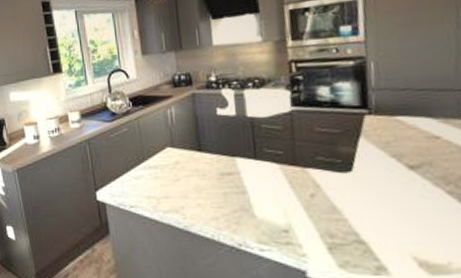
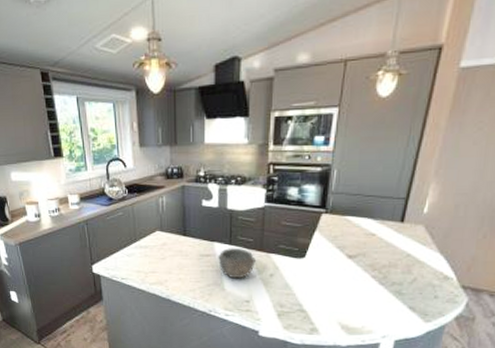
bowl: none [241,163,291,202] -> present [217,248,257,279]

